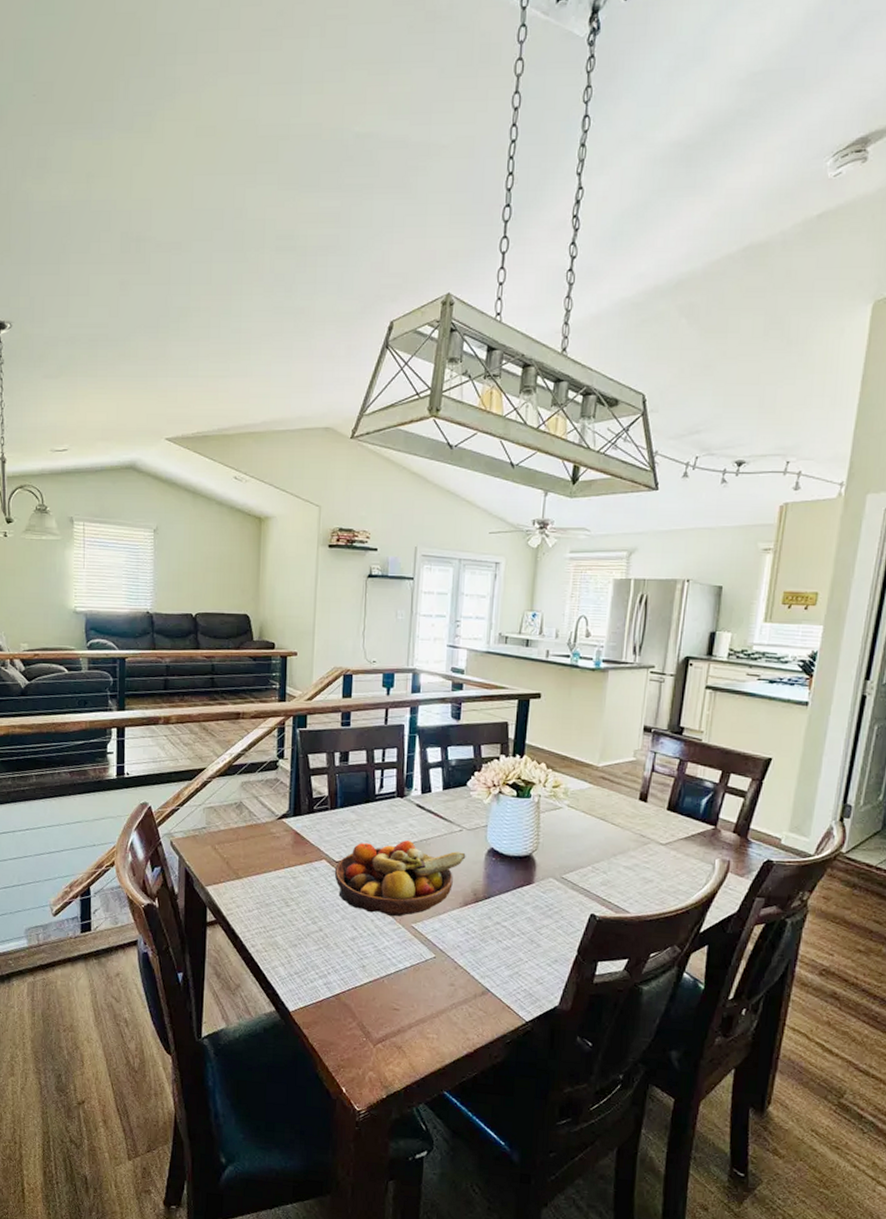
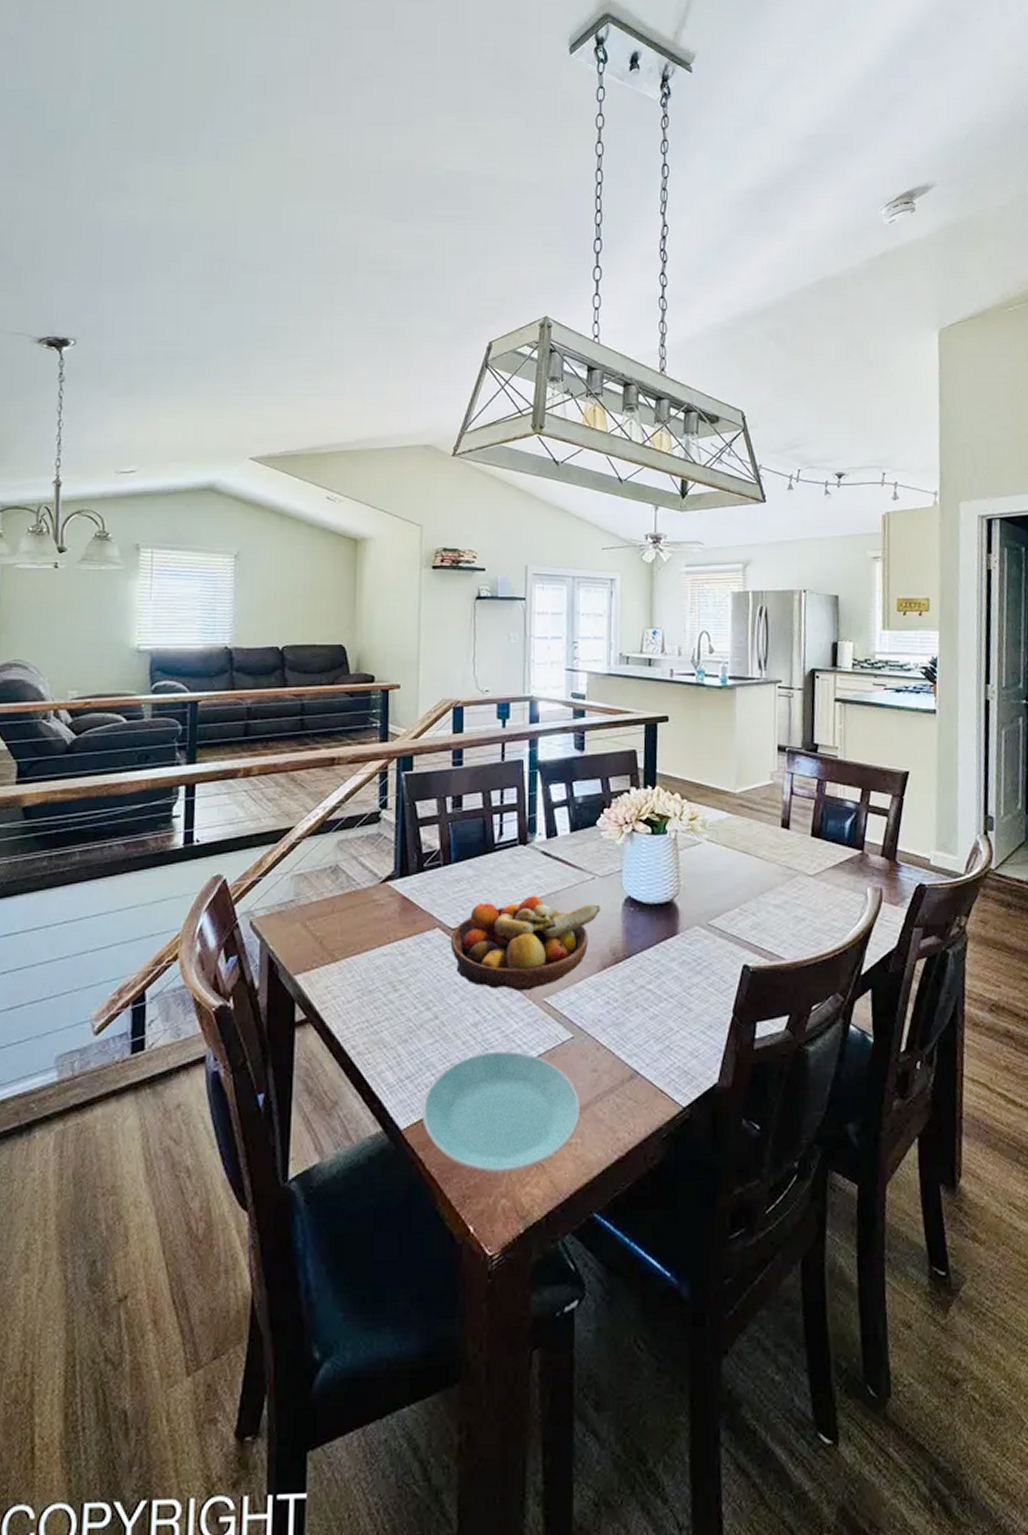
plate: none [307,960,439,1053] -> present [422,1050,581,1173]

